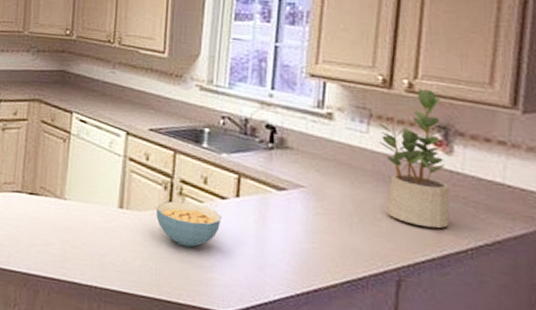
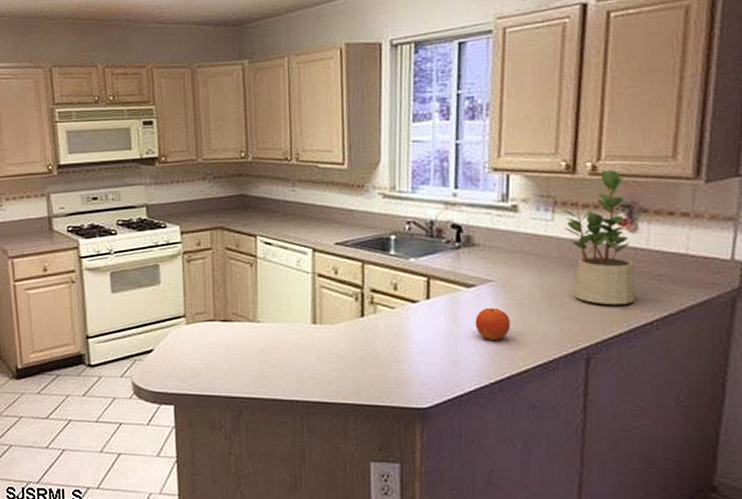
cereal bowl: present [156,201,222,248] -> none [349,310,414,353]
fruit: none [284,213,319,249] -> present [475,307,510,340]

